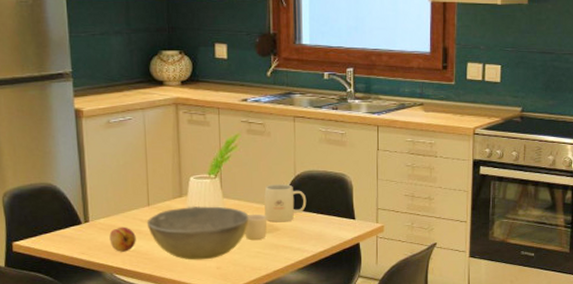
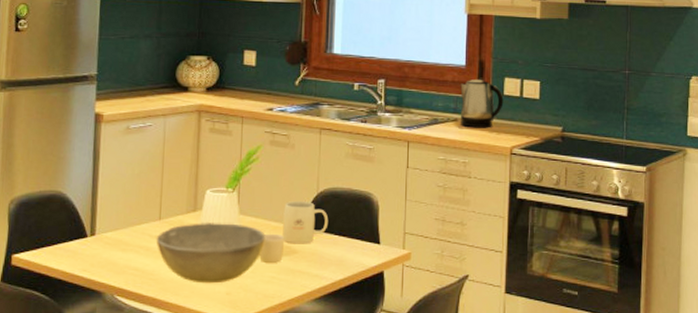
fruit: present [109,227,136,252] -> none [114,242,143,271]
kettle: none [425,66,467,111] -> present [460,80,504,128]

